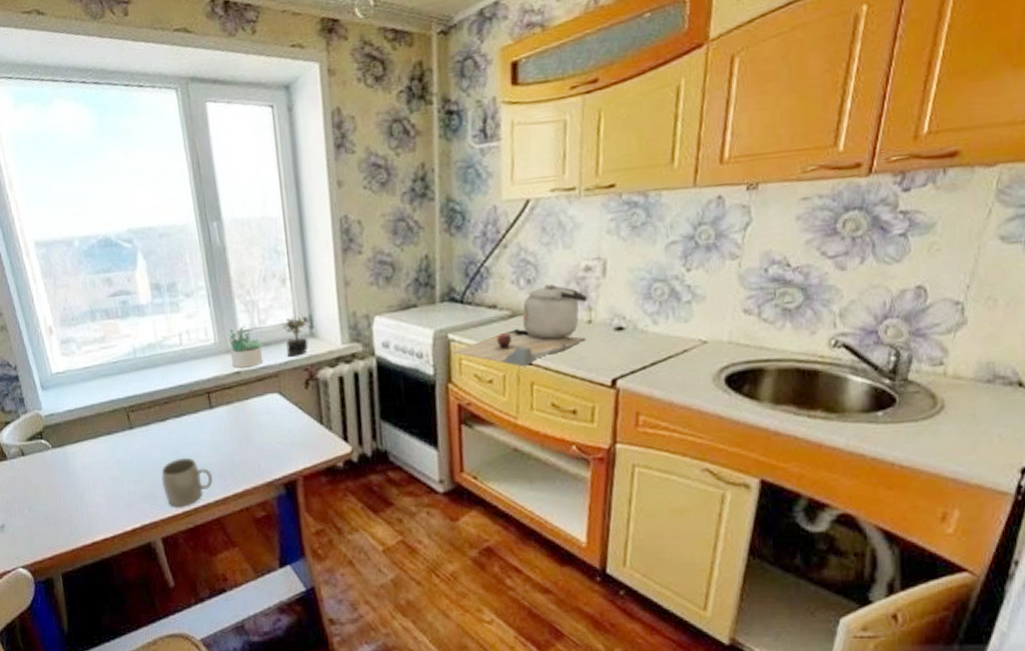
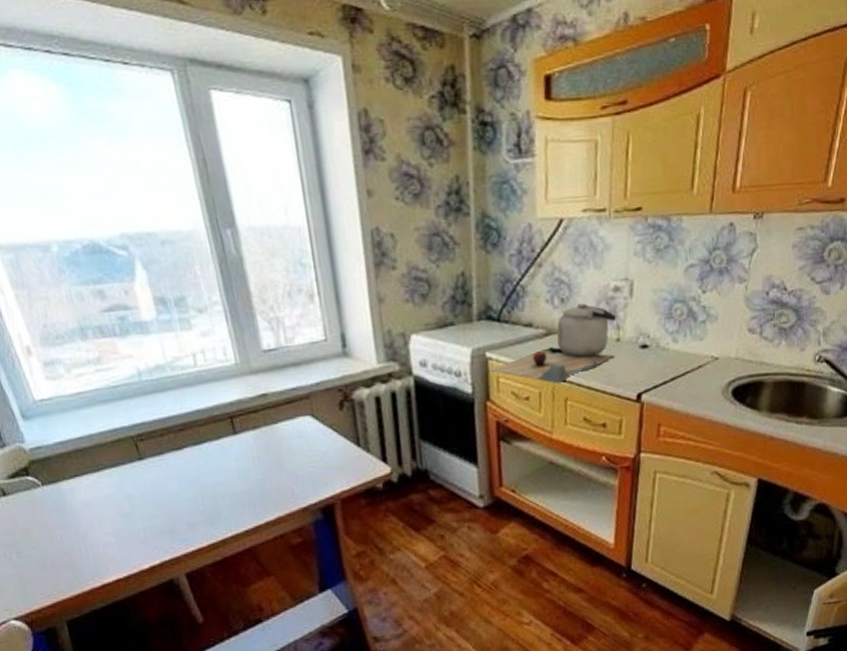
mug: present [161,457,213,507] -> none [180,487,242,541]
succulent plant: present [228,327,263,368] -> none [250,346,293,391]
succulent plant: present [282,314,310,357] -> none [312,332,343,377]

